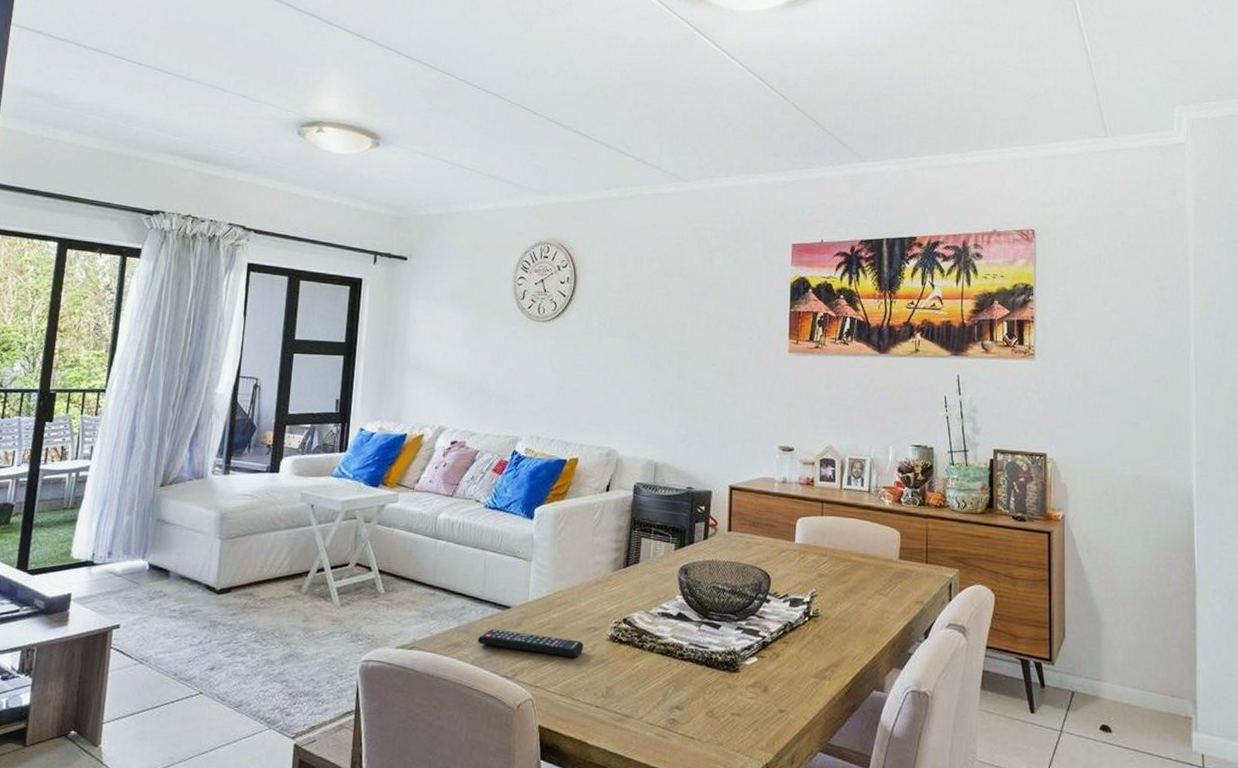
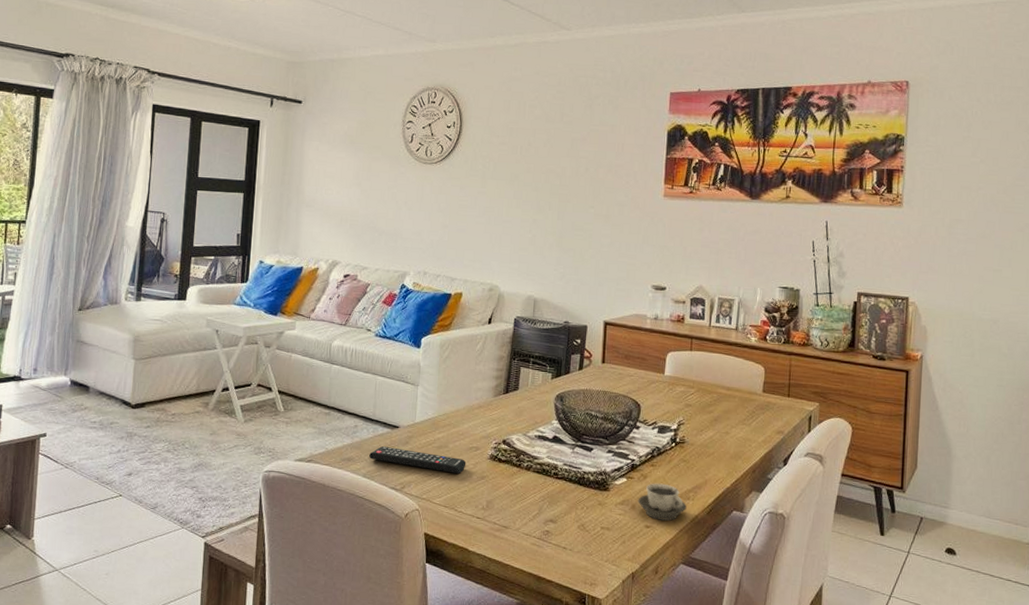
cup: none [770,662,823,704] -> present [638,483,687,521]

